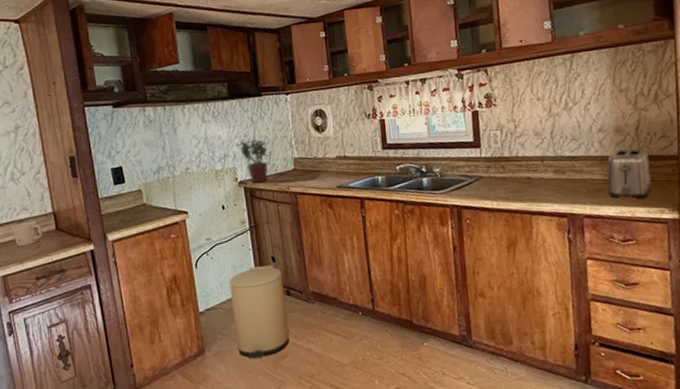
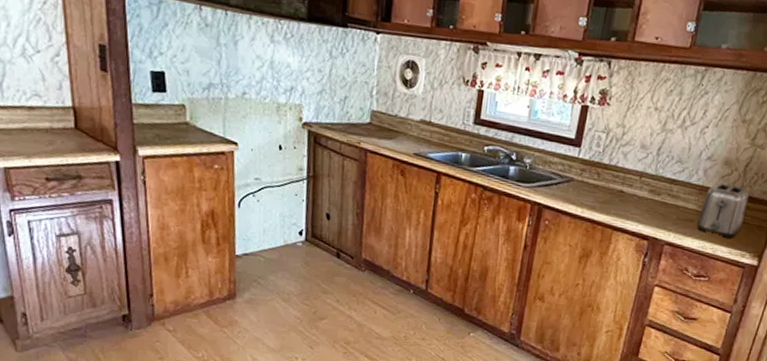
mug: present [11,221,43,247] -> none [18,111,59,140]
pedal bin: present [229,265,290,359] -> none [272,220,336,315]
potted plant: present [237,139,268,184] -> none [308,74,344,131]

